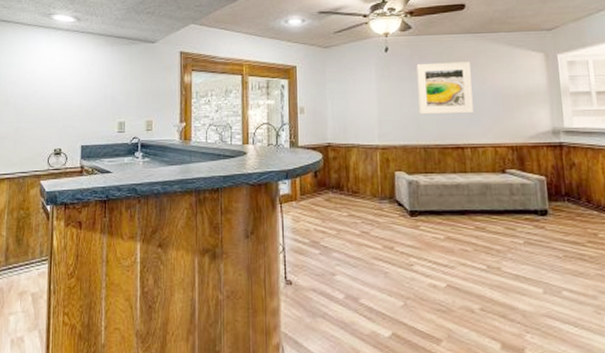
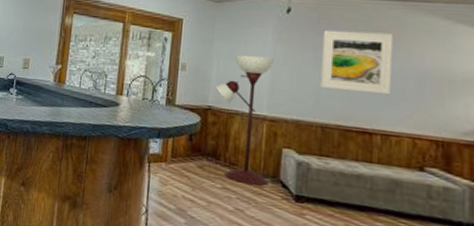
floor lamp: none [333,92,387,208] -> present [216,55,273,186]

